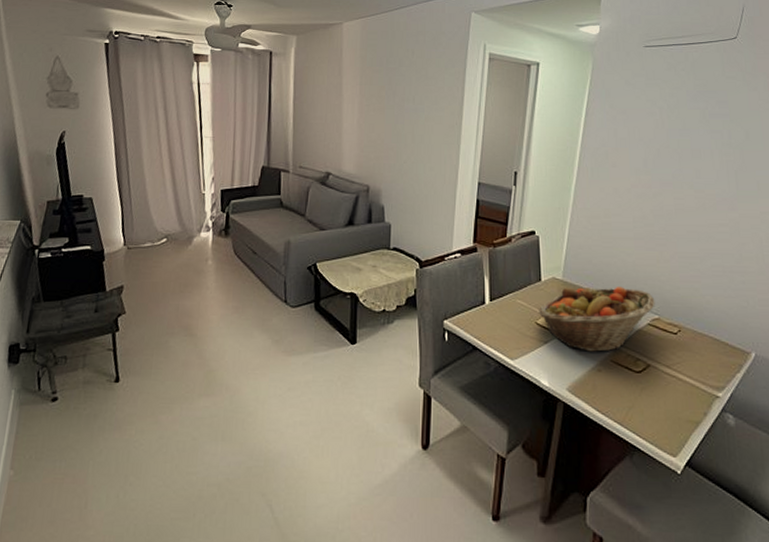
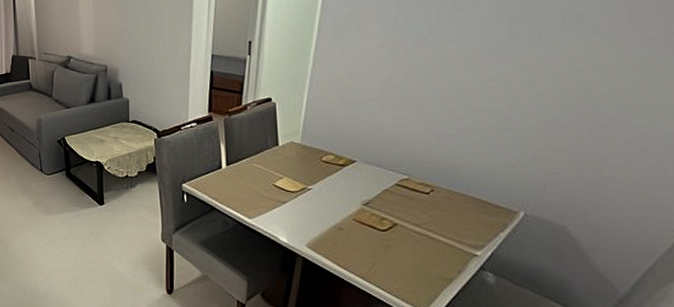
fruit basket: present [539,287,655,352] -> none [276,149,405,211]

